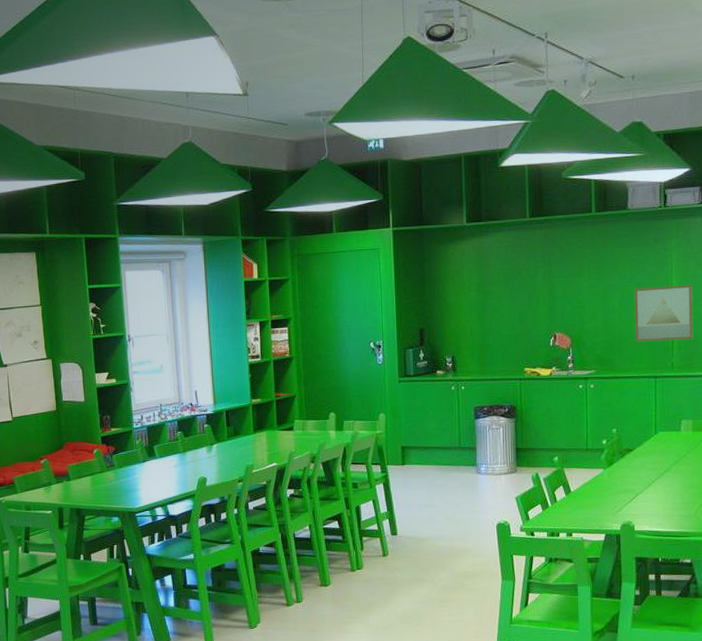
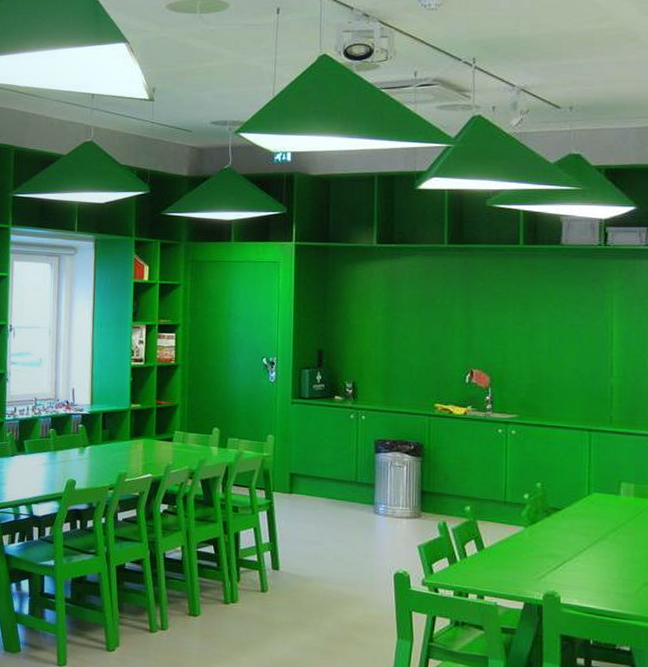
wall art: present [634,285,694,342] -> none [566,330,638,393]

